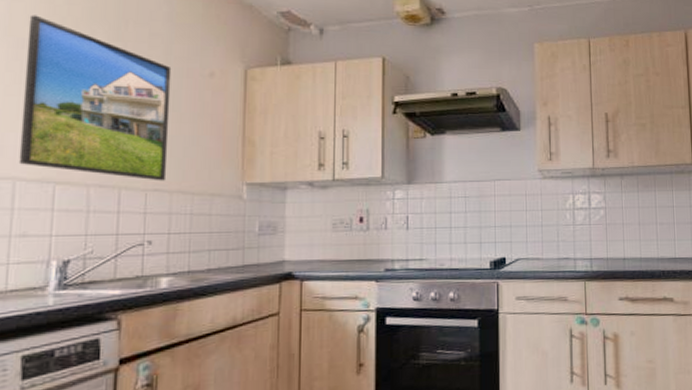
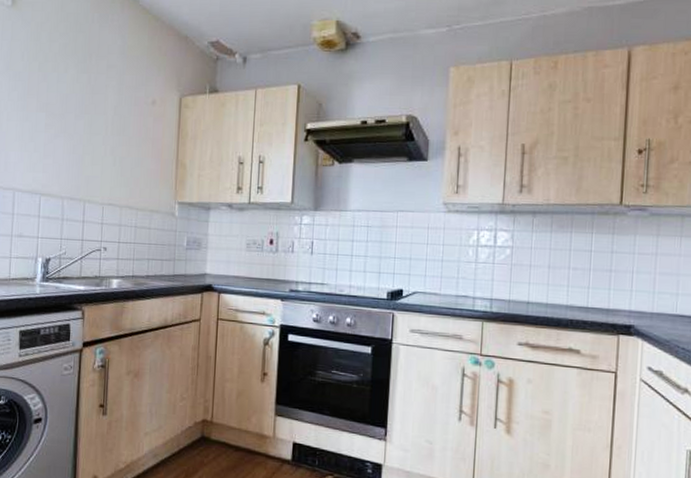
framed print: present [18,15,172,181] -> none [17,51,123,197]

